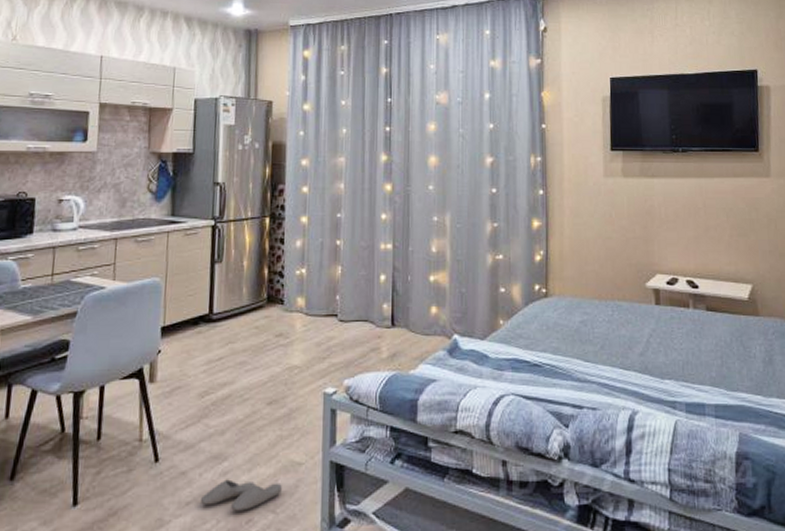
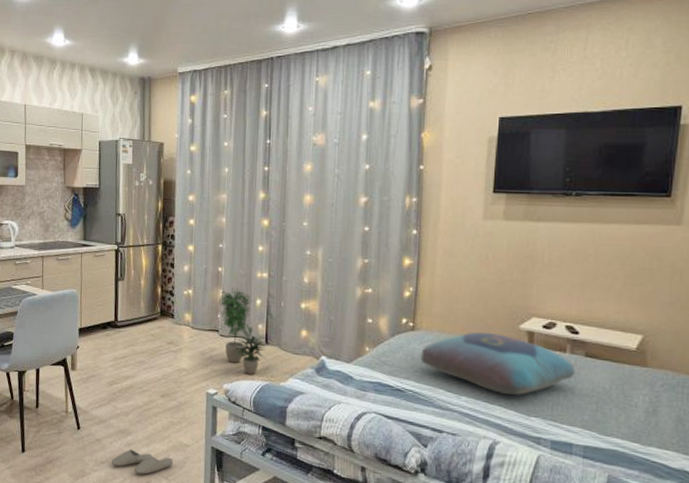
potted plant: none [337,263,392,366] -> present [219,287,266,375]
cushion: none [556,293,700,358] -> present [421,331,576,395]

